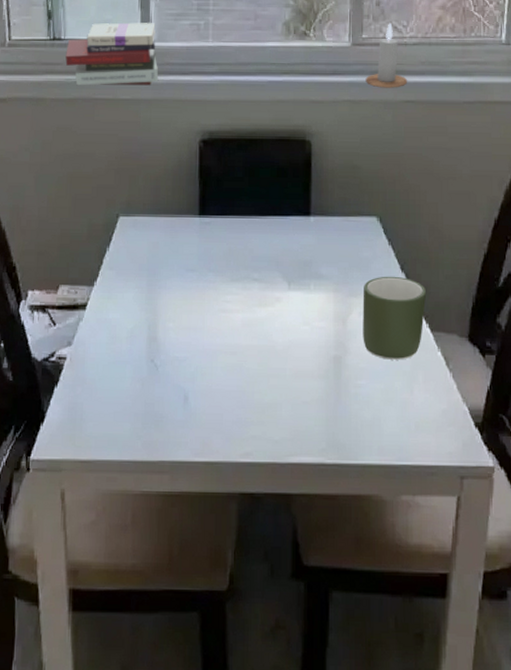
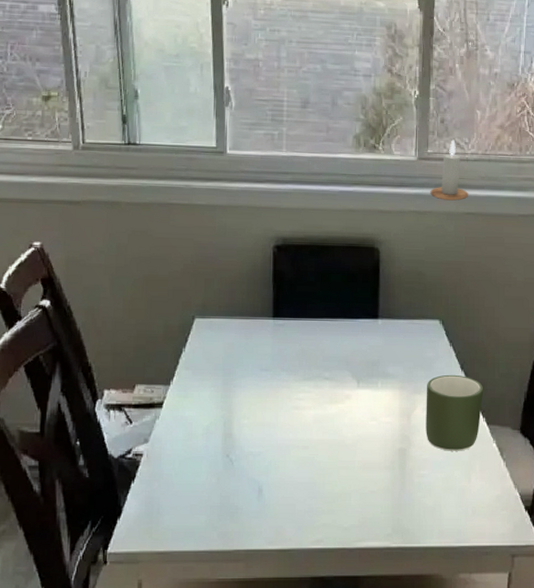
books: present [65,22,159,86] -> none [140,129,234,192]

